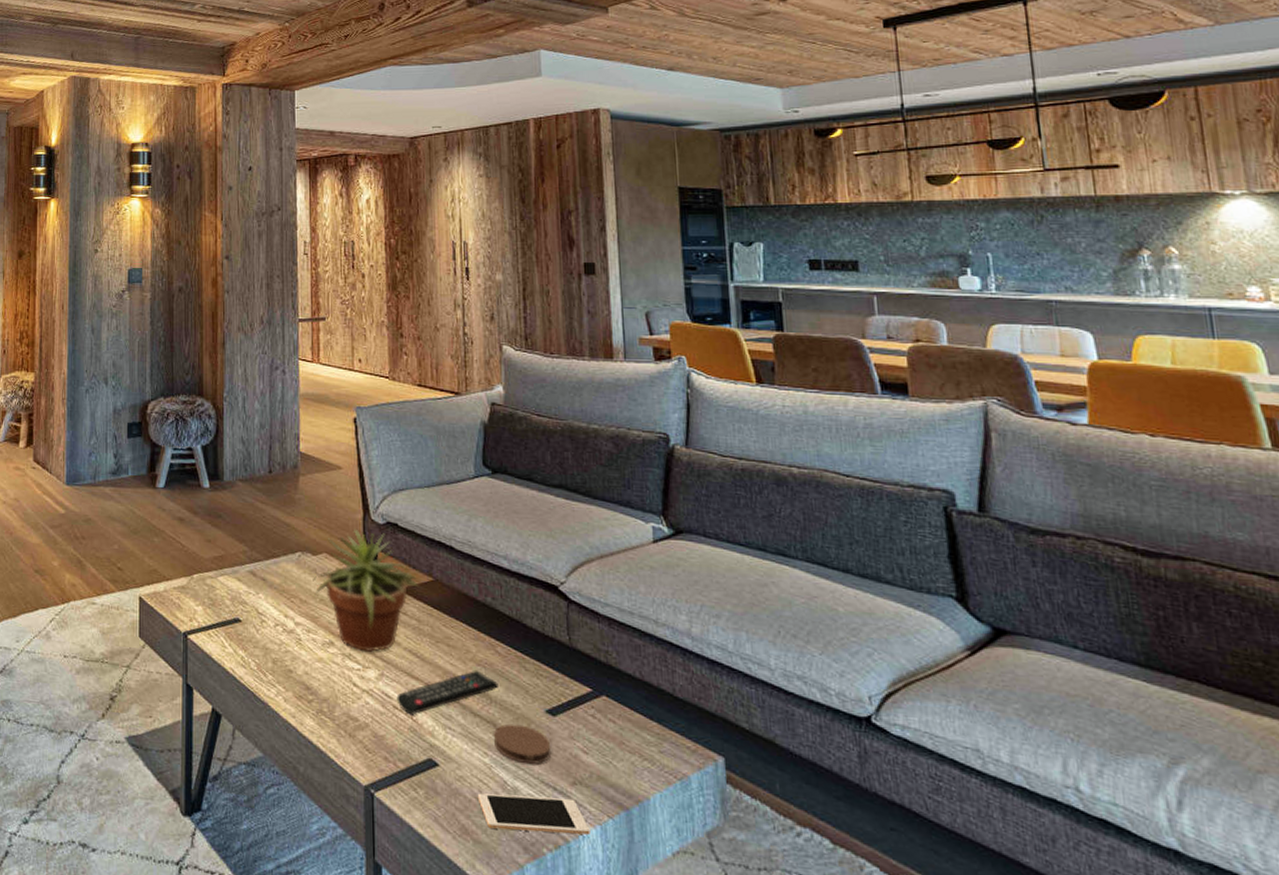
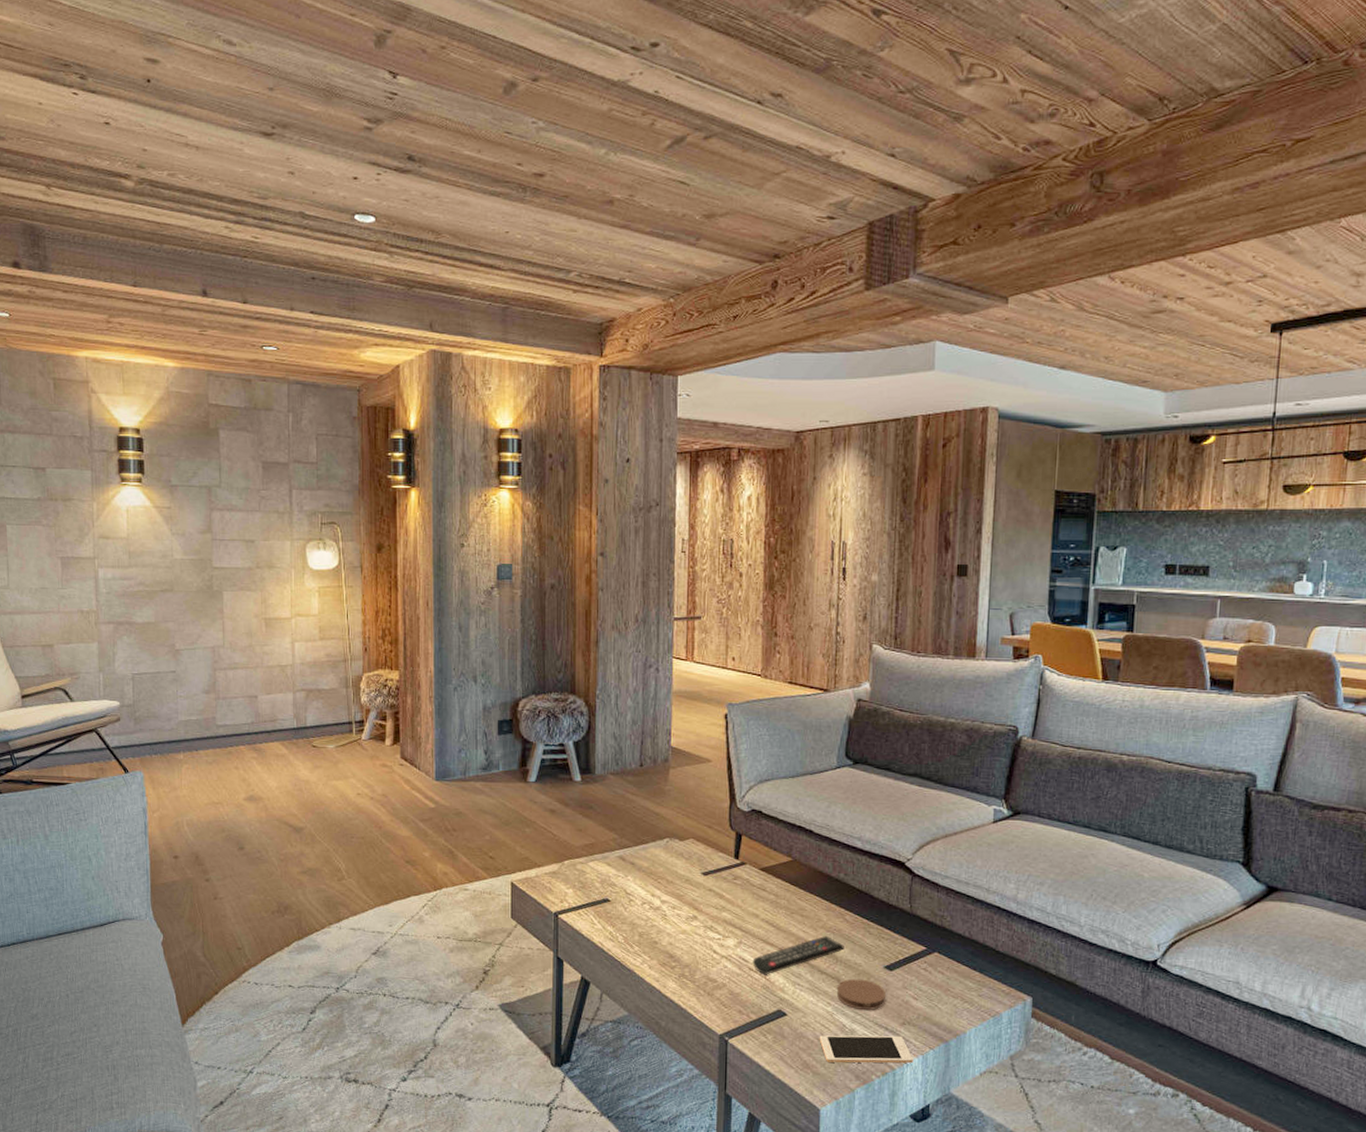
potted plant: present [313,528,422,652] -> none [679,816,781,923]

